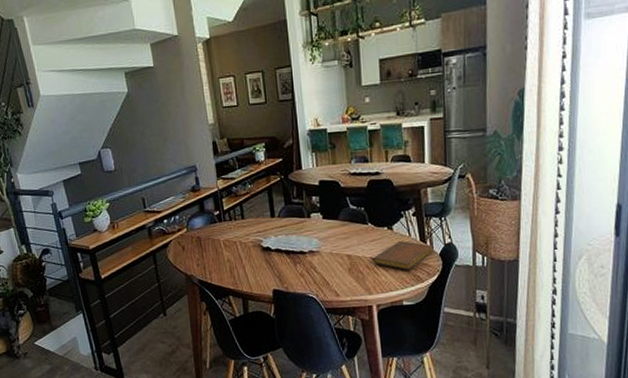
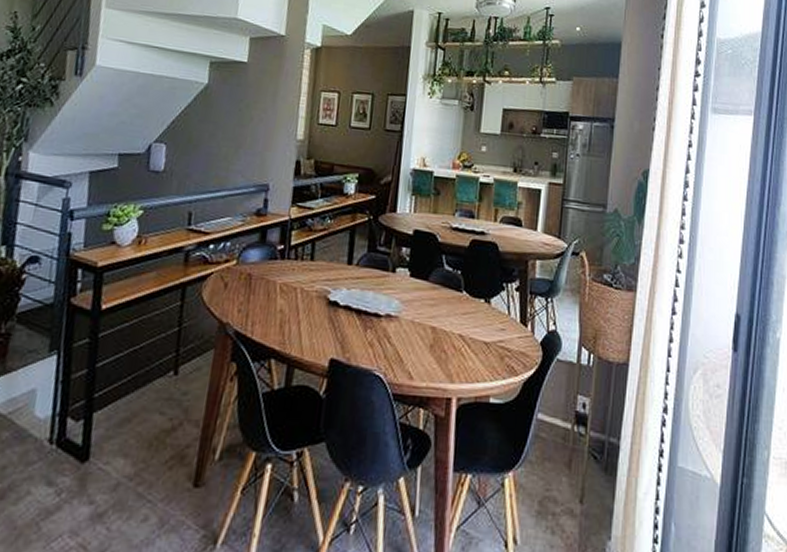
notebook: present [372,240,434,270] -> none [461,318,535,357]

